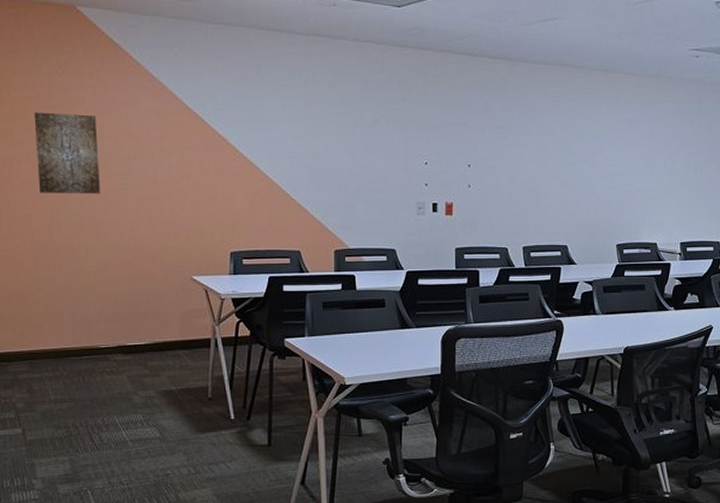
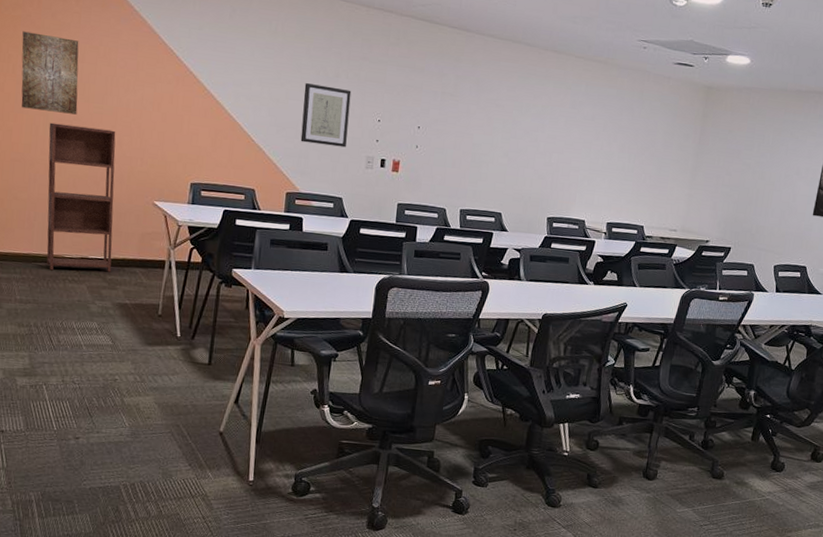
shelving unit: none [71,205,152,364] -> present [47,122,116,273]
wall art: none [343,133,394,196] -> present [300,83,352,148]

